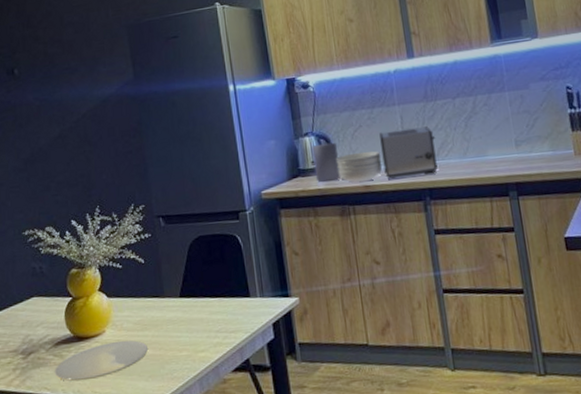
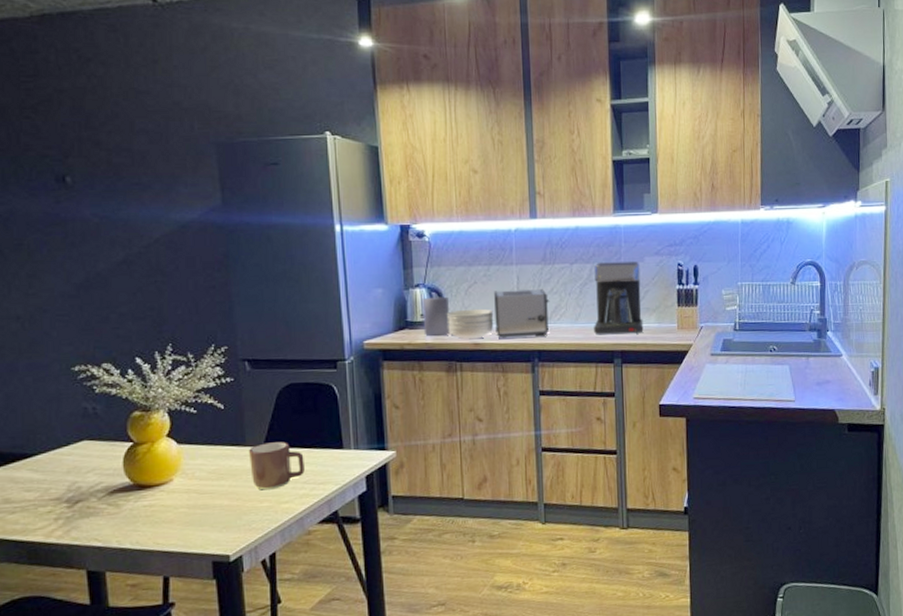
plate: present [54,340,149,382] -> none [107,489,224,533]
mug: none [167,292,217,340] -> present [249,442,305,490]
coffee maker: none [477,89,538,168] -> present [594,262,644,335]

